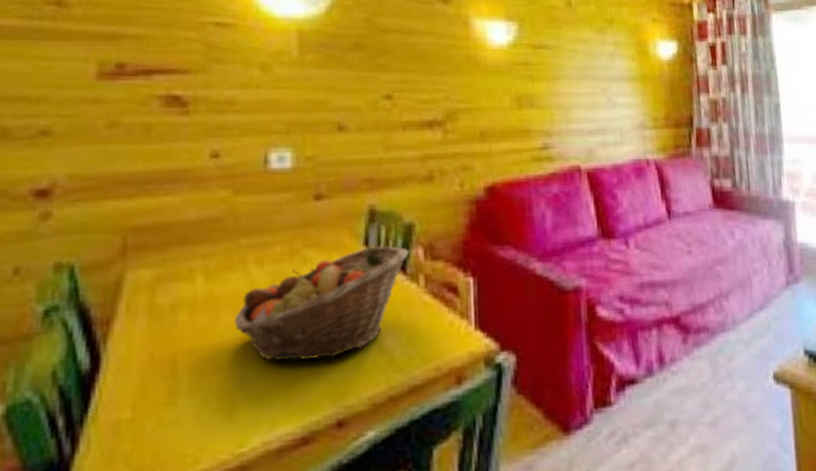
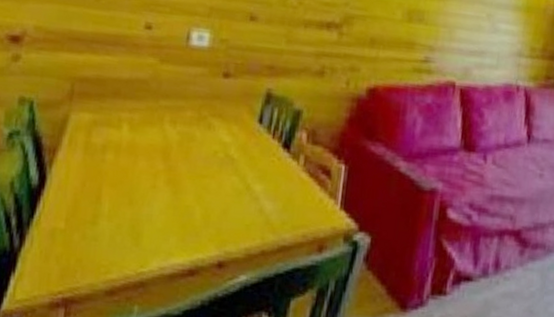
fruit basket: present [235,245,409,362] -> none [148,124,295,211]

